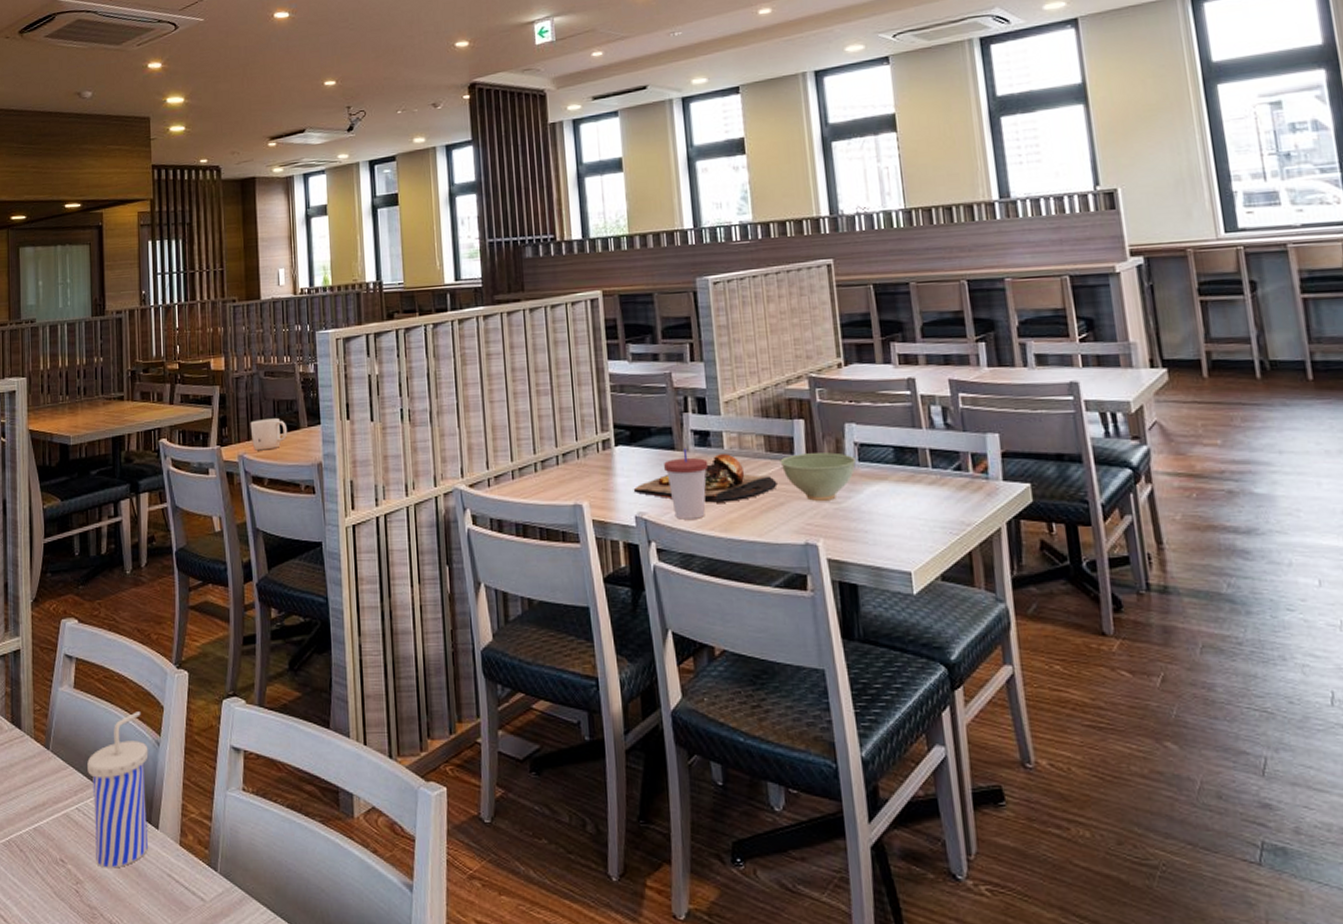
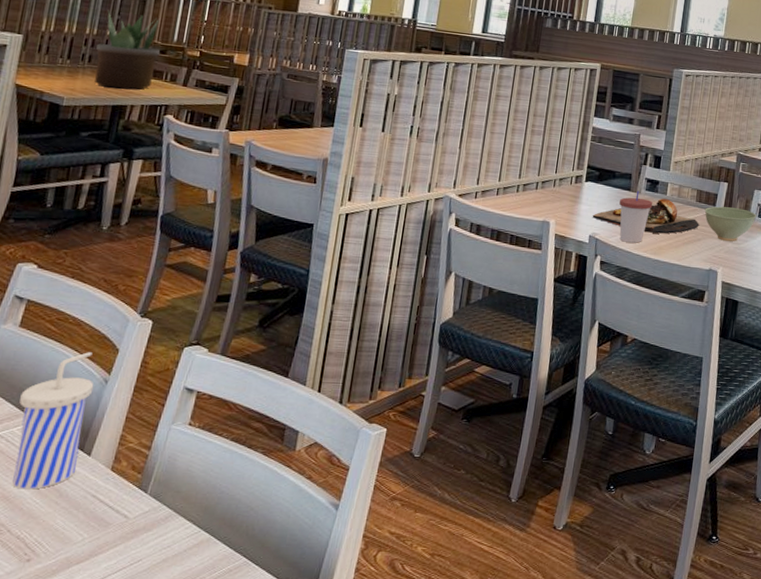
planter: none [88,335,143,419] -> present [94,10,160,90]
mug: present [250,418,288,451] -> none [262,113,301,141]

